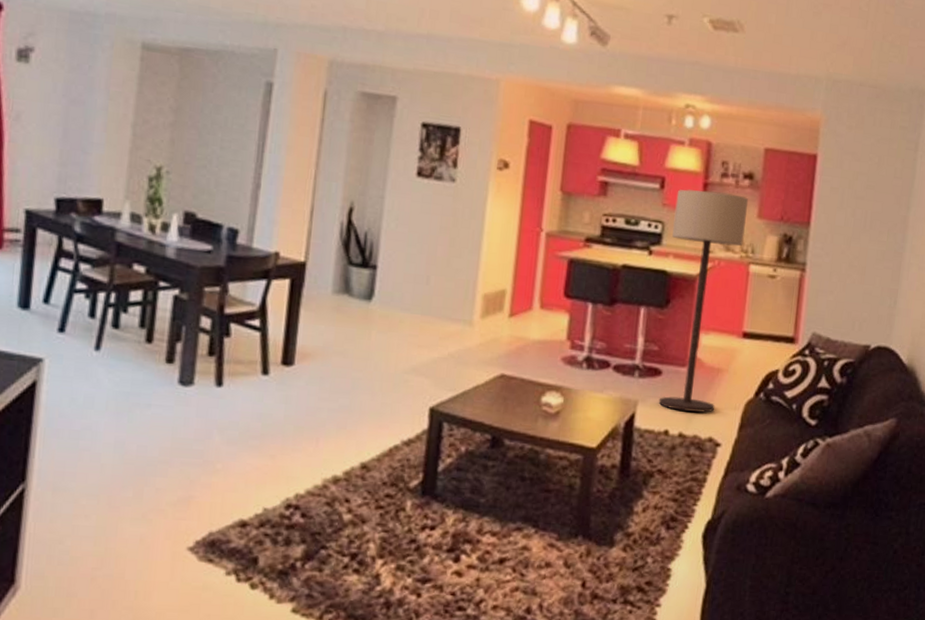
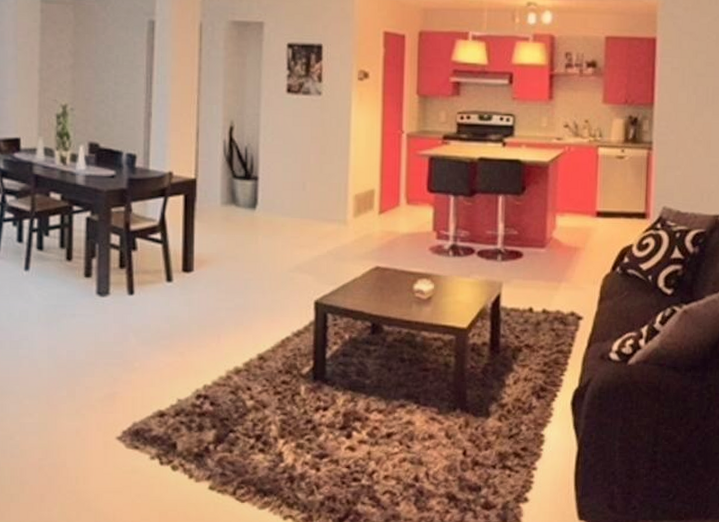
floor lamp: present [658,189,749,414] -> none [521,81,594,290]

